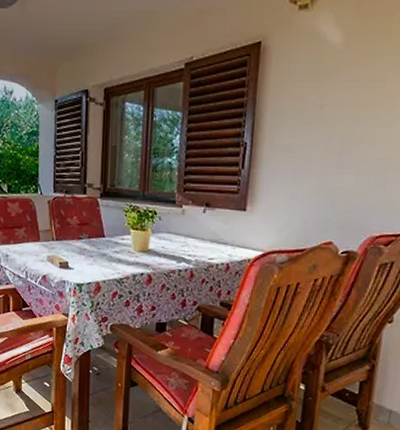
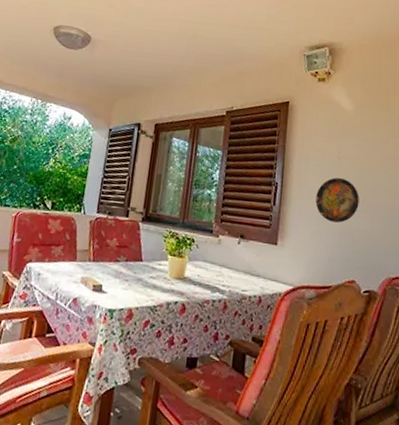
decorative plate: none [290,130,344,182] -> present [315,177,359,223]

